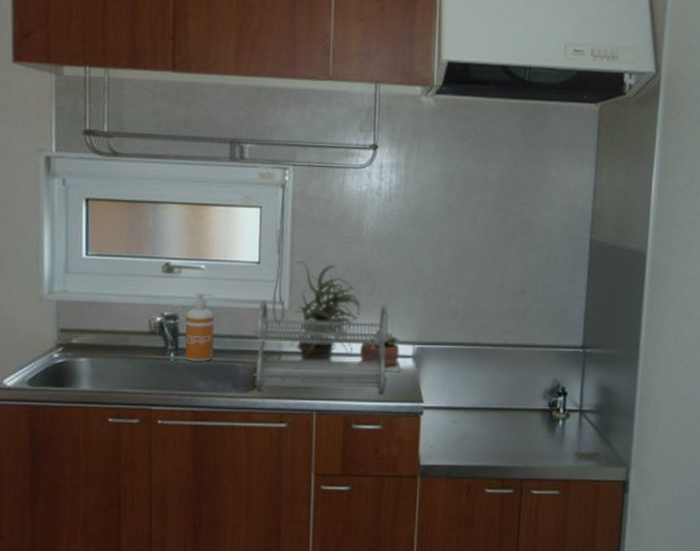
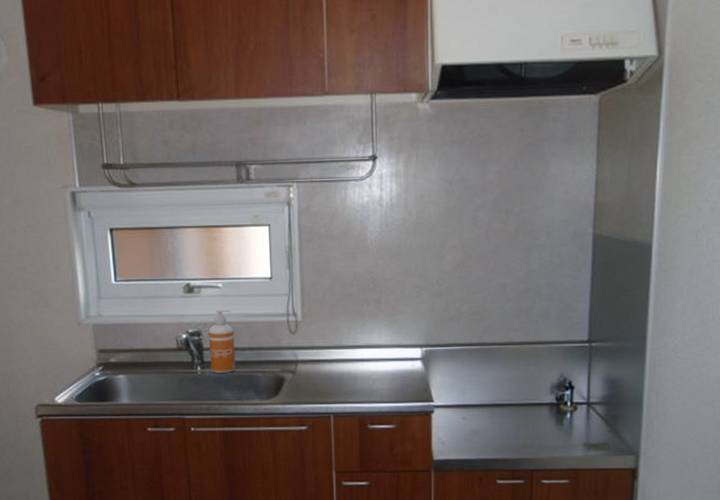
dish rack: present [253,300,389,394] -> none [271,310,398,398]
potted plant: present [290,261,361,362] -> none [305,274,370,369]
succulent plant: present [358,330,400,373] -> none [370,335,410,375]

